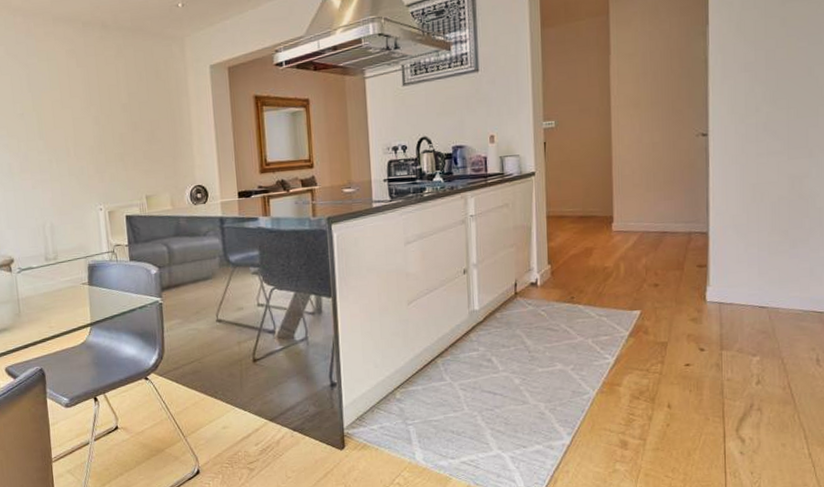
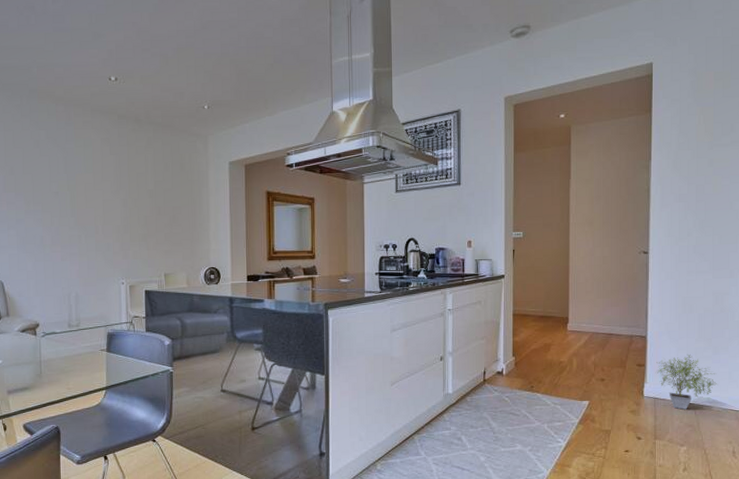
potted plant: none [720,250,795,314] -> present [656,355,717,410]

